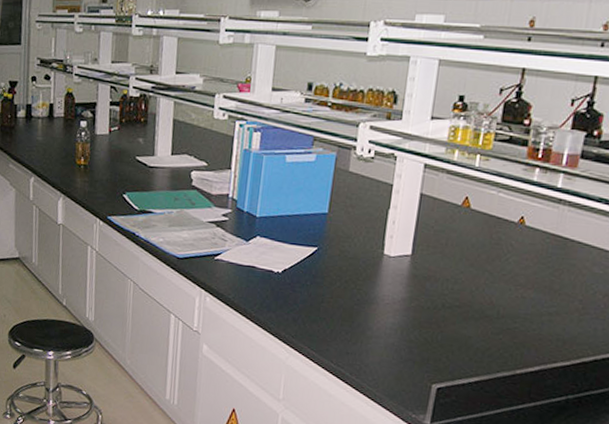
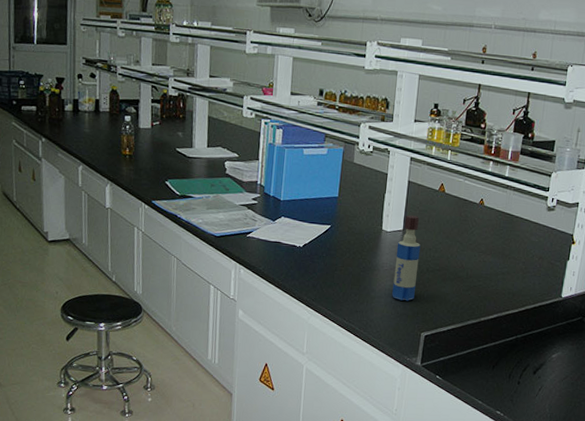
tequila bottle: none [394,236,435,344] -> present [392,215,421,301]

